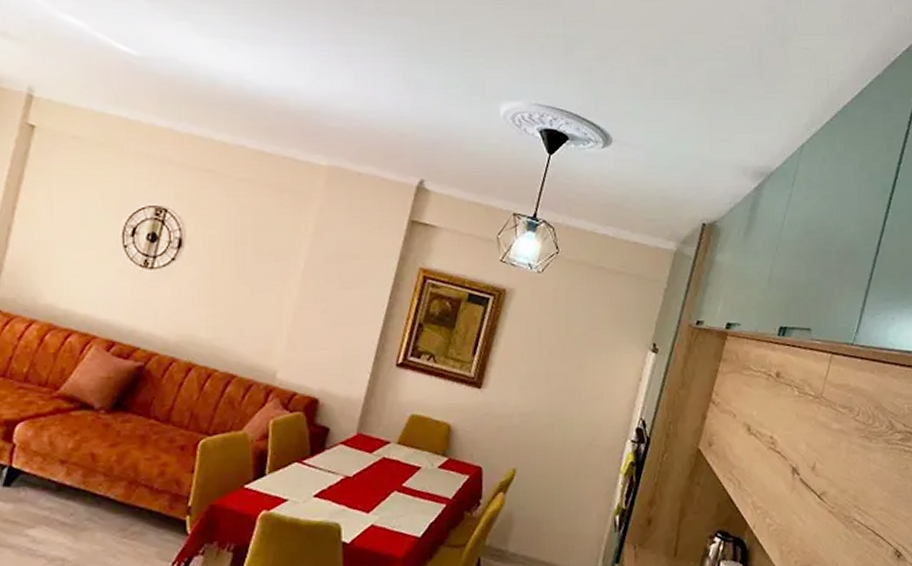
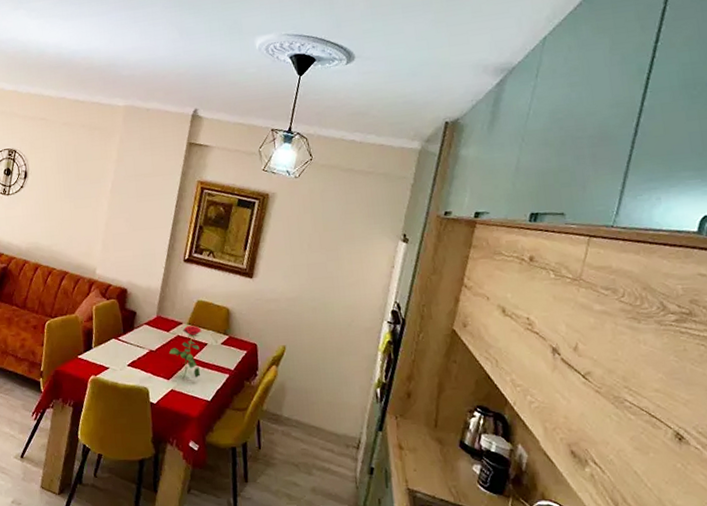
flower: none [371,444,415,510] -> present [169,325,202,378]

